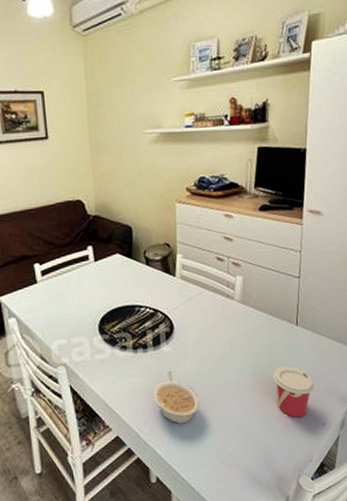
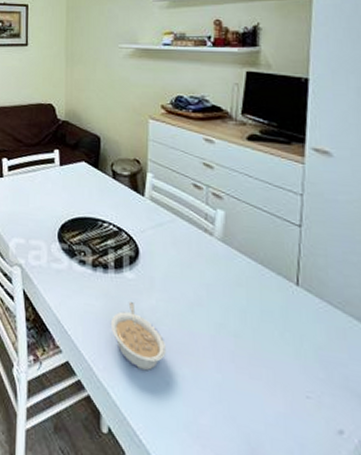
cup: present [272,366,315,418] -> none [263,333,325,411]

